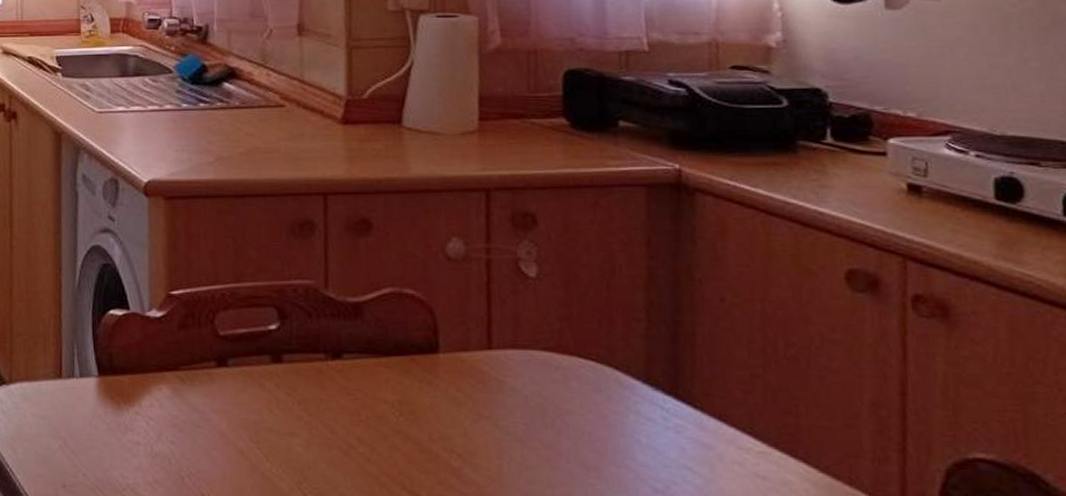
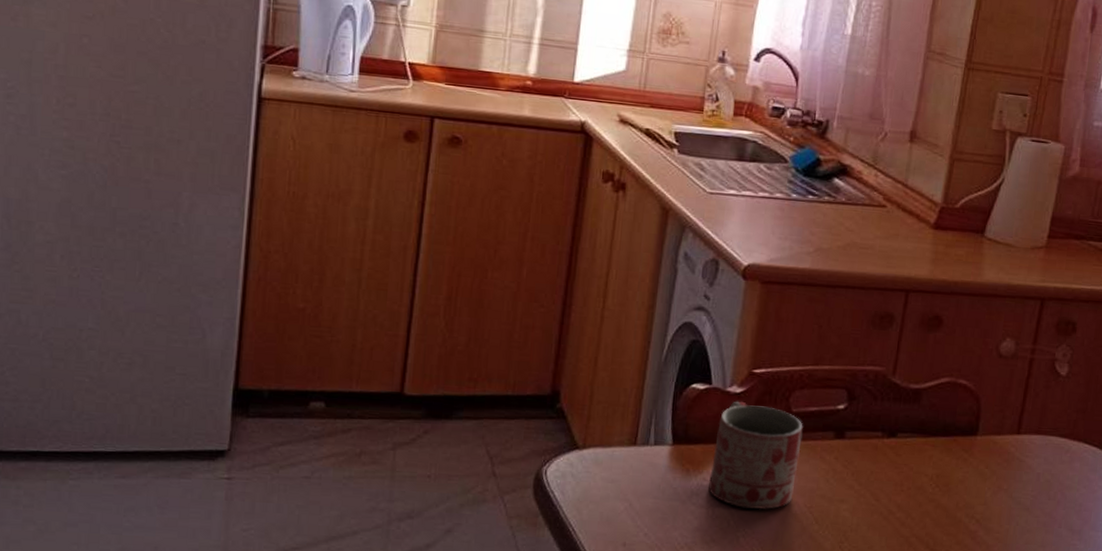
mug: none [142,326,236,446] -> present [708,401,803,510]

